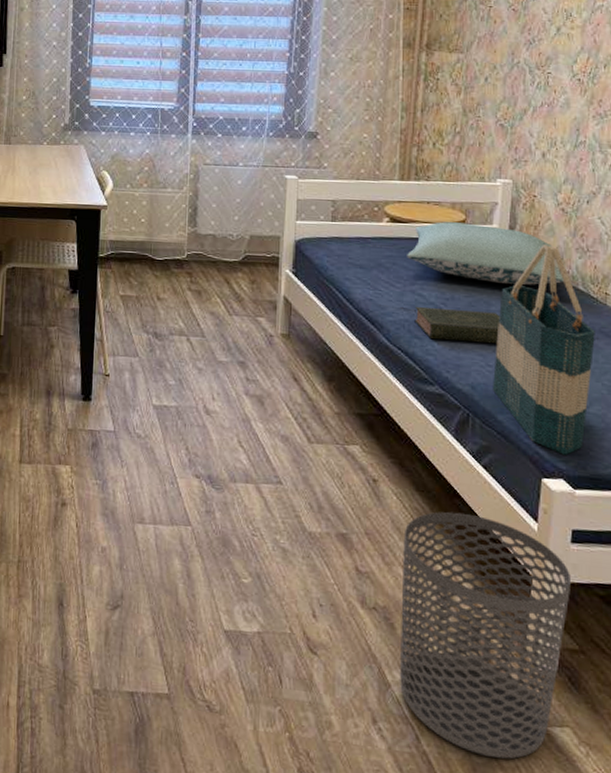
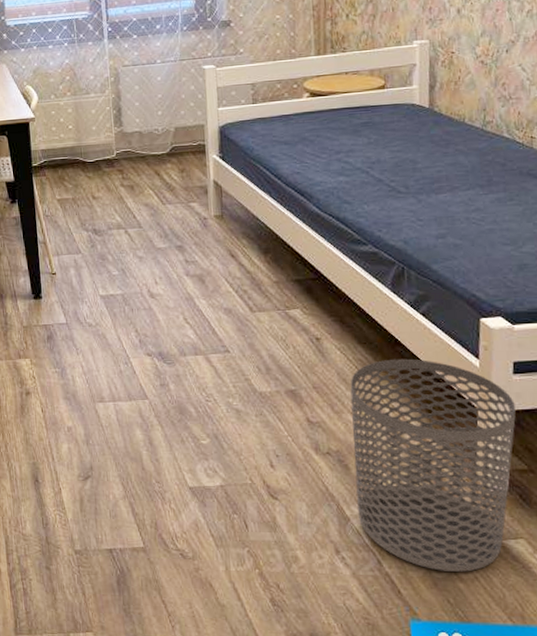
pillow: present [407,222,564,285] -> none [330,87,488,142]
book: present [415,307,501,344] -> none [342,169,428,202]
tote bag: present [493,245,595,455] -> none [424,98,524,294]

